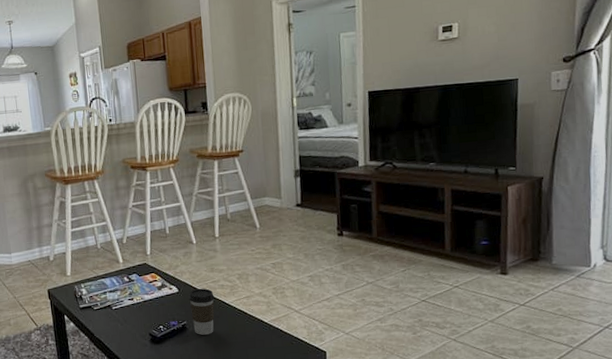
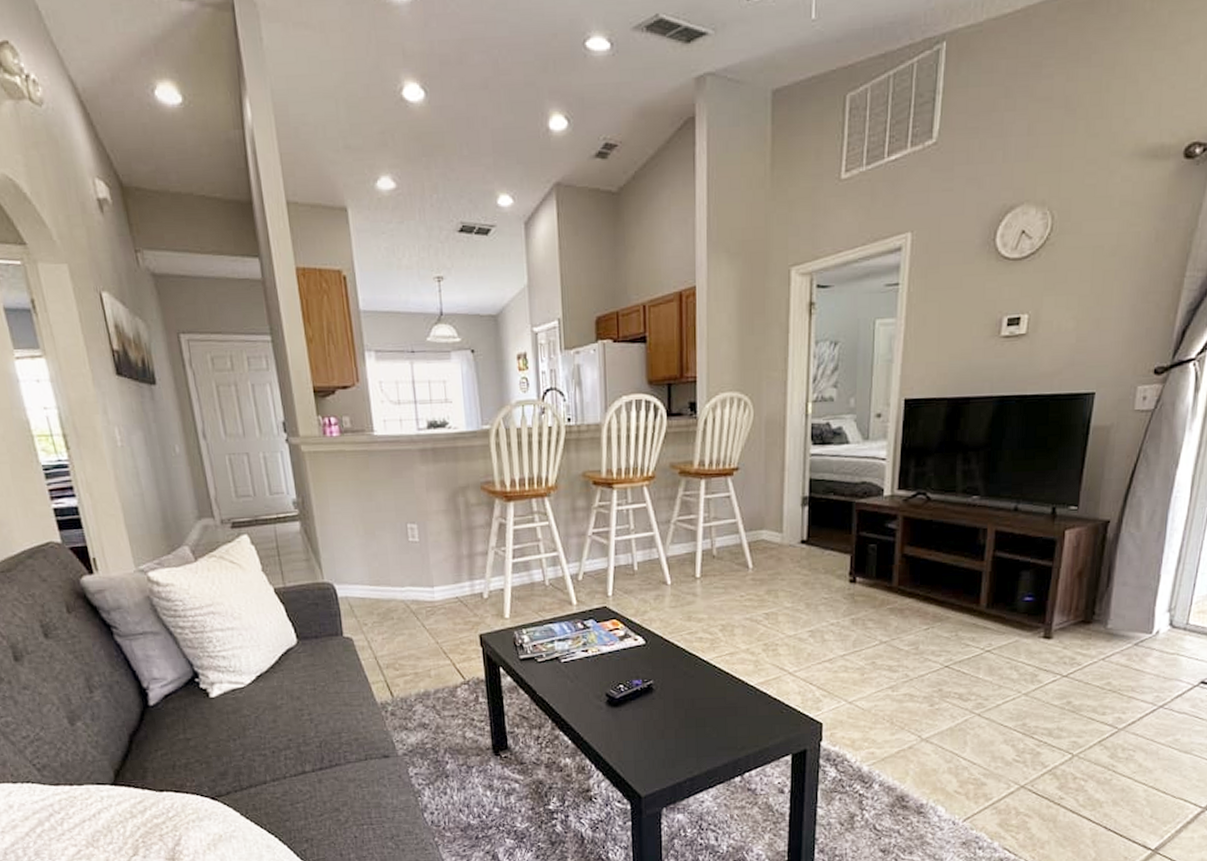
coffee cup: present [188,288,215,335] -> none [658,640,690,698]

